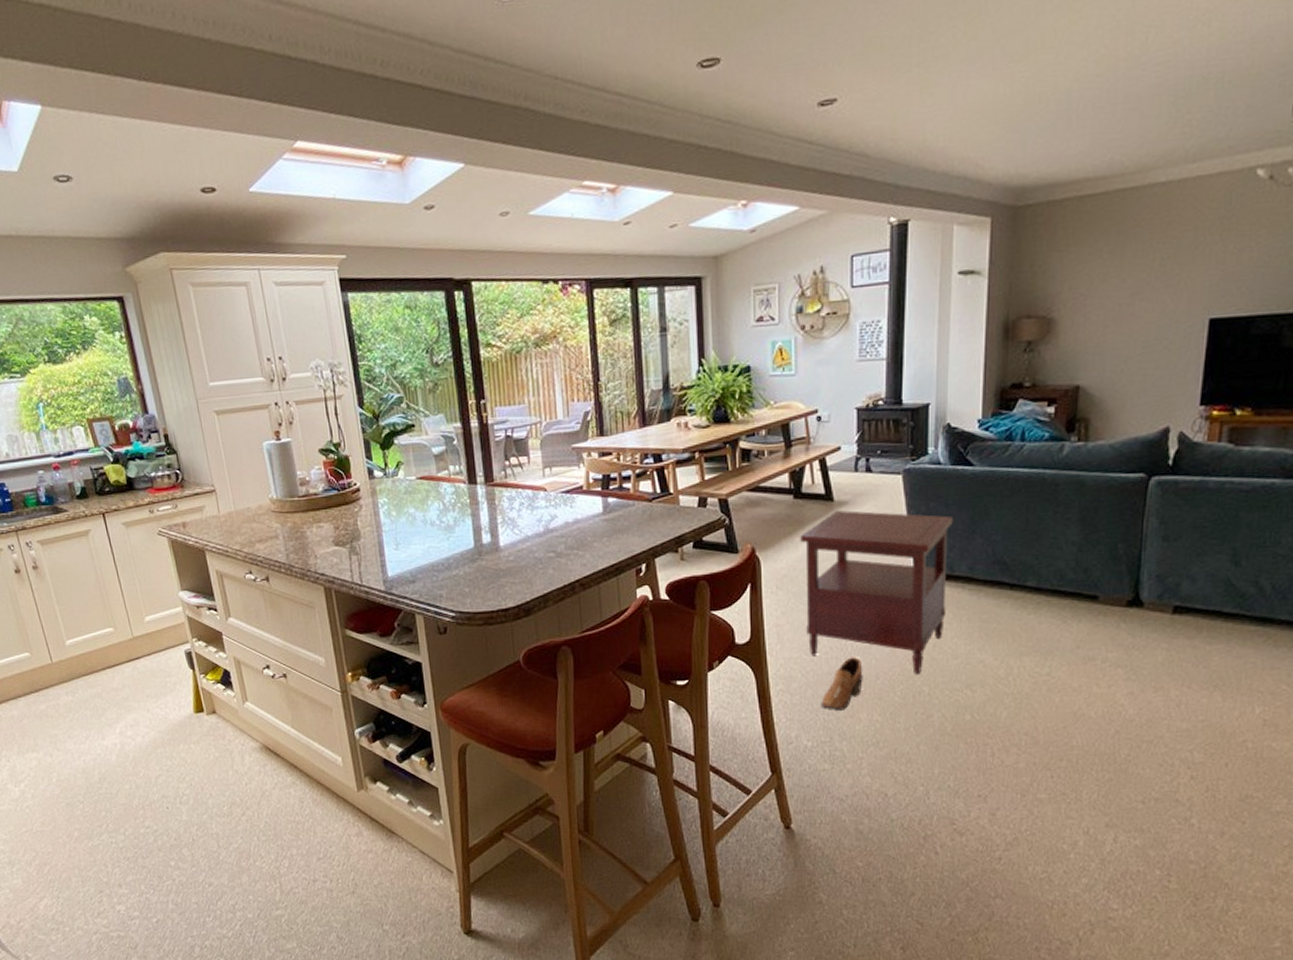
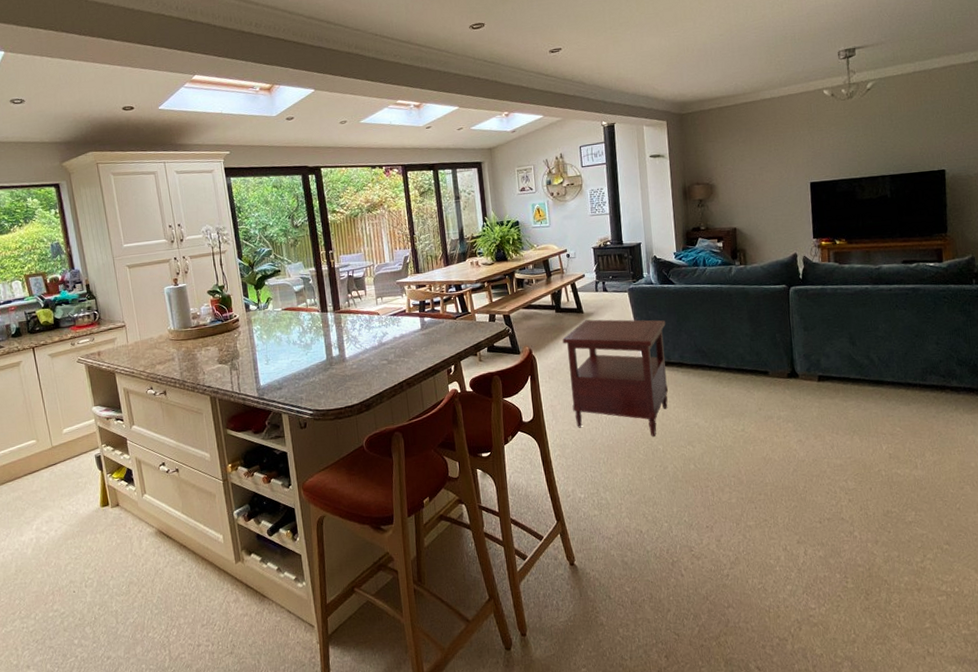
shoe: present [821,657,863,710] -> none [588,426,616,468]

